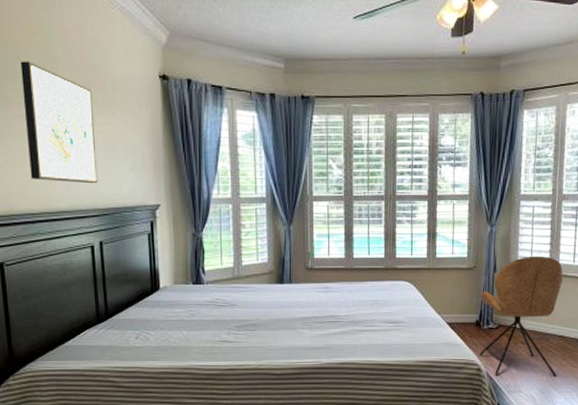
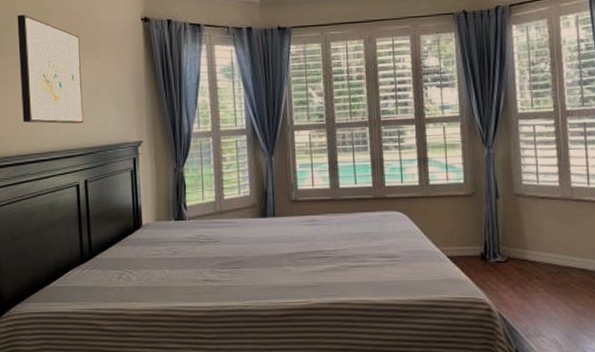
chair: present [479,256,563,377] -> none [483,178,584,318]

